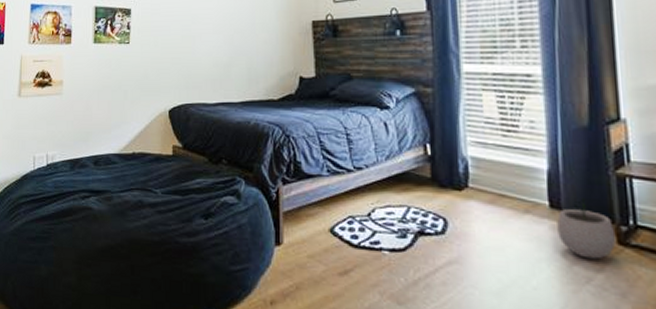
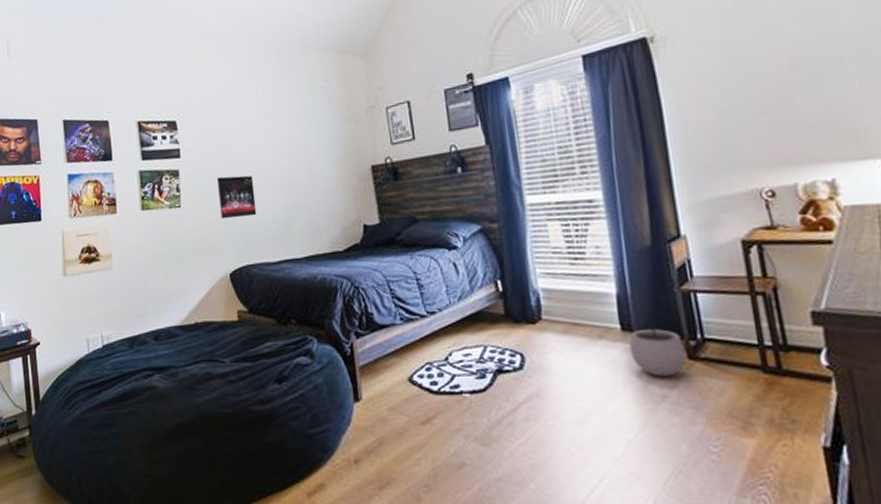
album cover: none [166,19,199,59] -> present [217,175,257,219]

